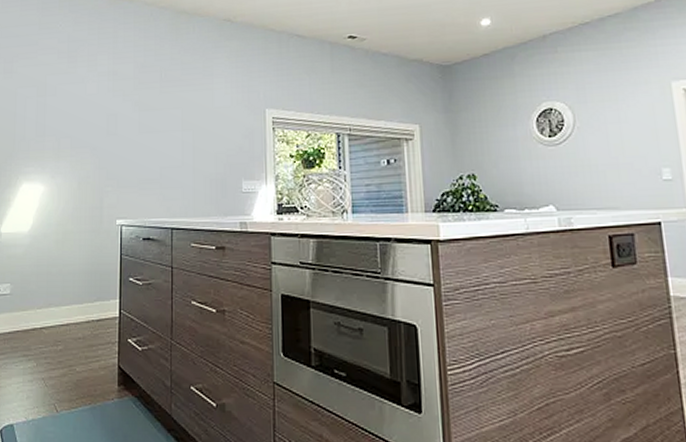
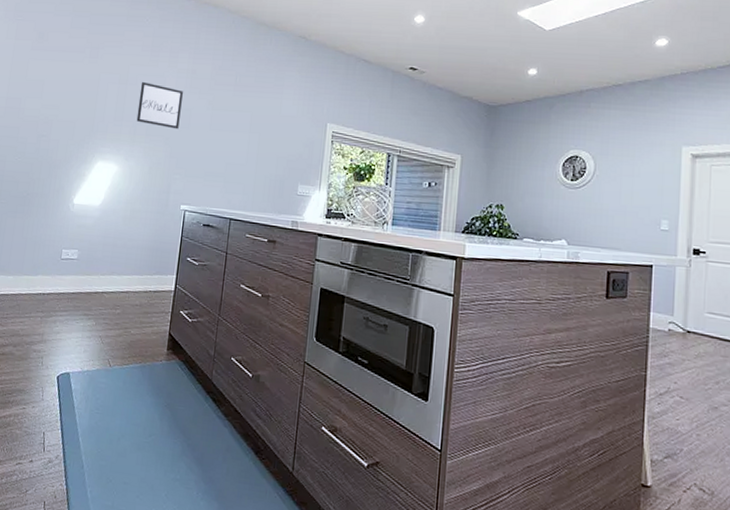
wall art: none [59,90,106,138] -> present [136,81,183,130]

